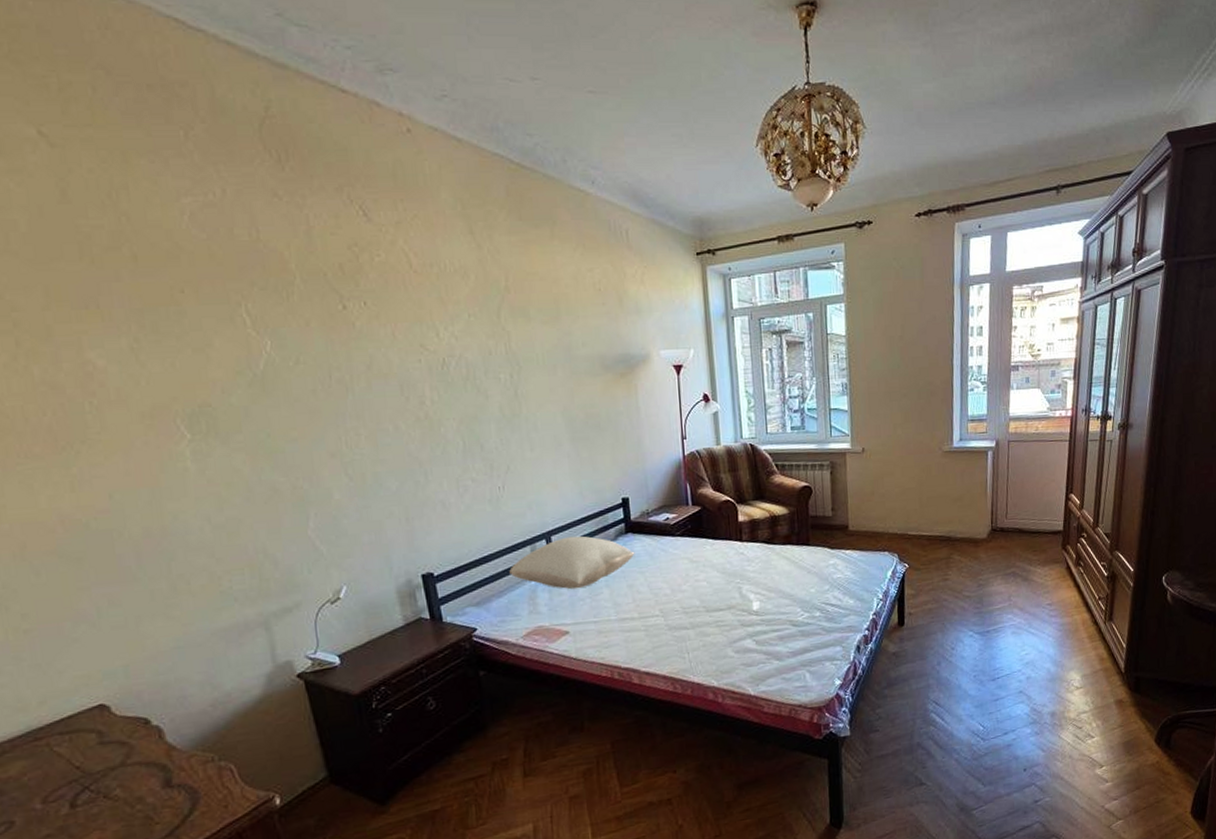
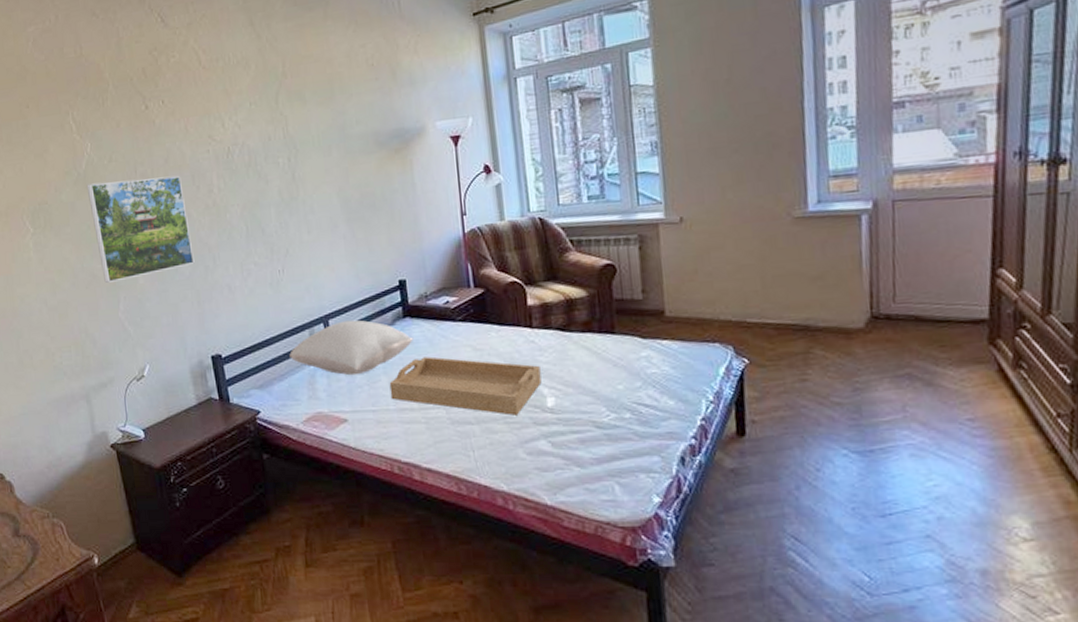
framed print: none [265,384,403,498] -> present [86,175,195,283]
serving tray: none [611,569,749,619] -> present [389,356,542,416]

